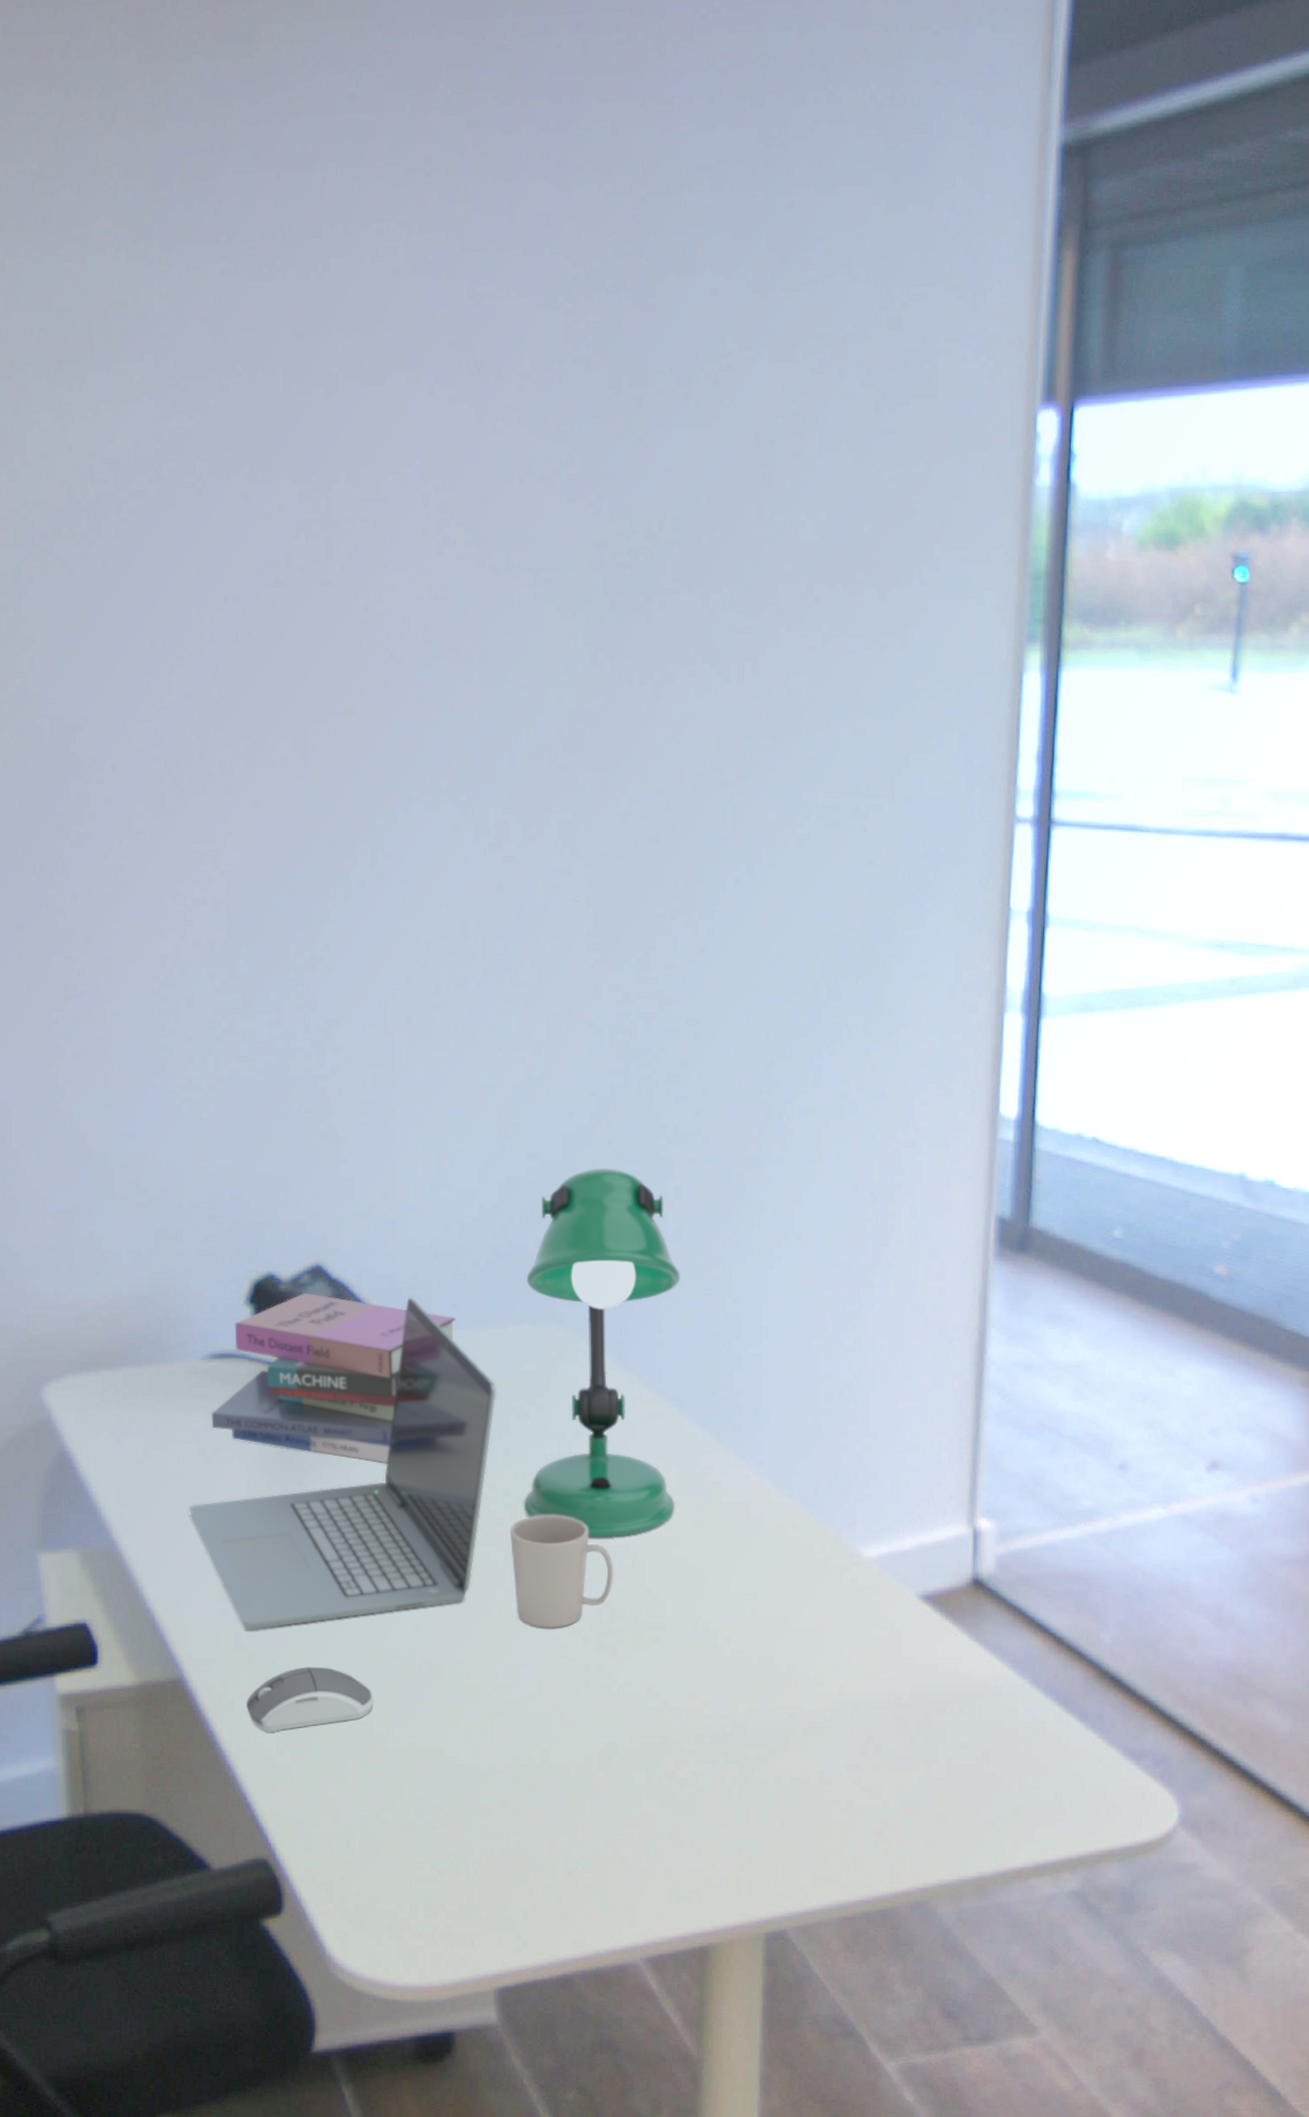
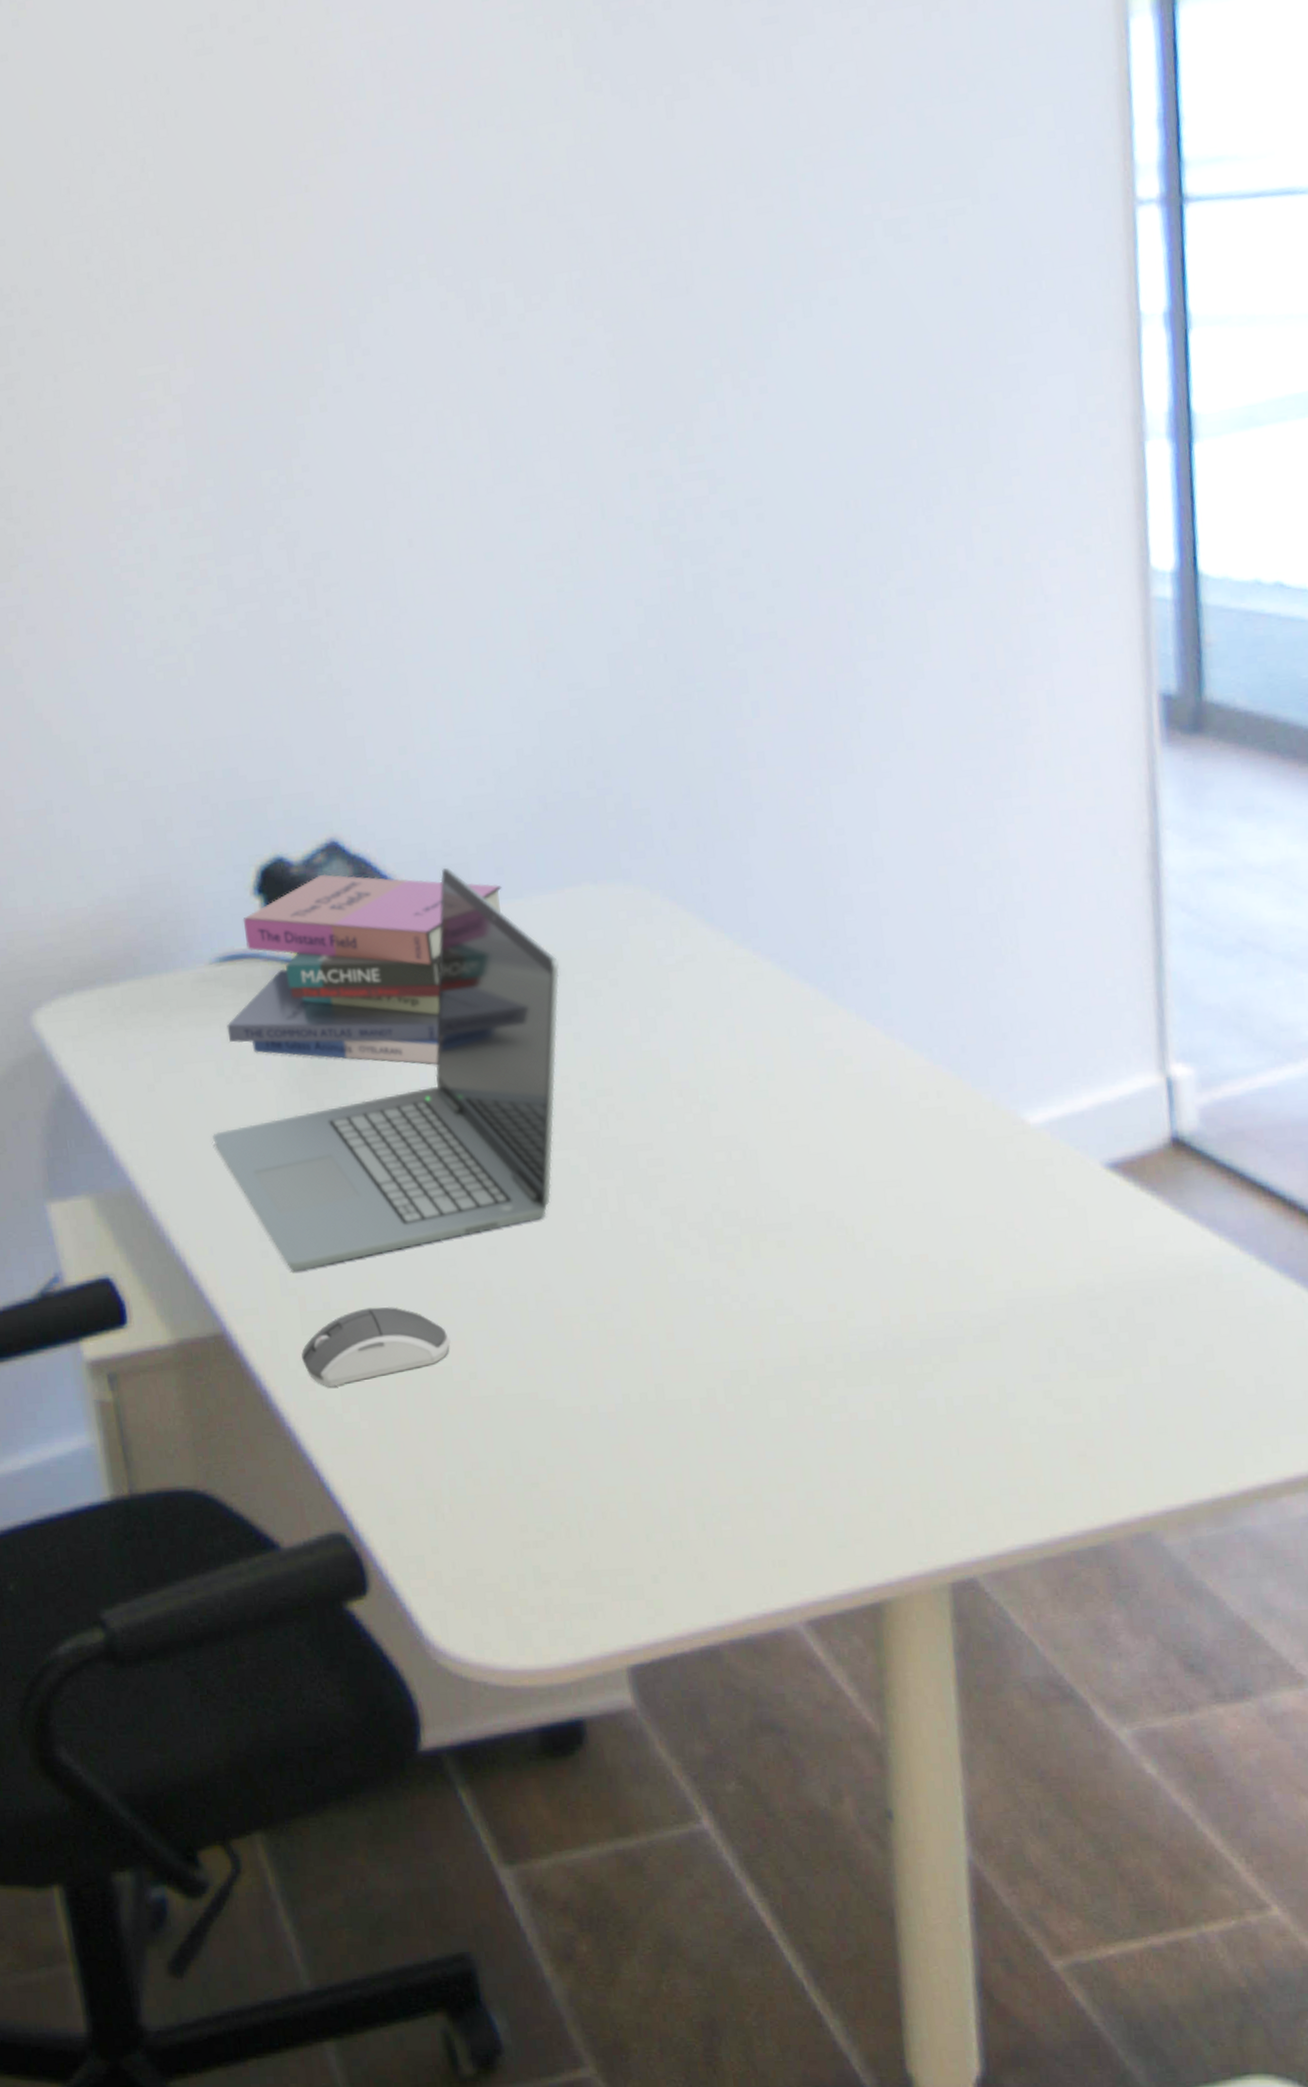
mug: present [509,1515,614,1629] -> none [591,1105,722,1242]
desk lamp: present [523,1167,681,1538] -> none [580,688,790,1130]

